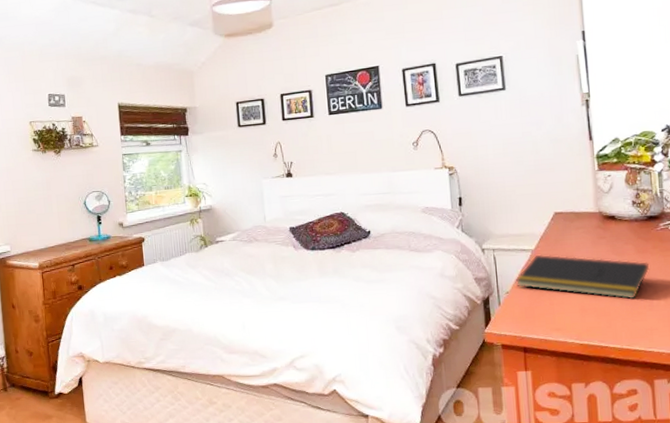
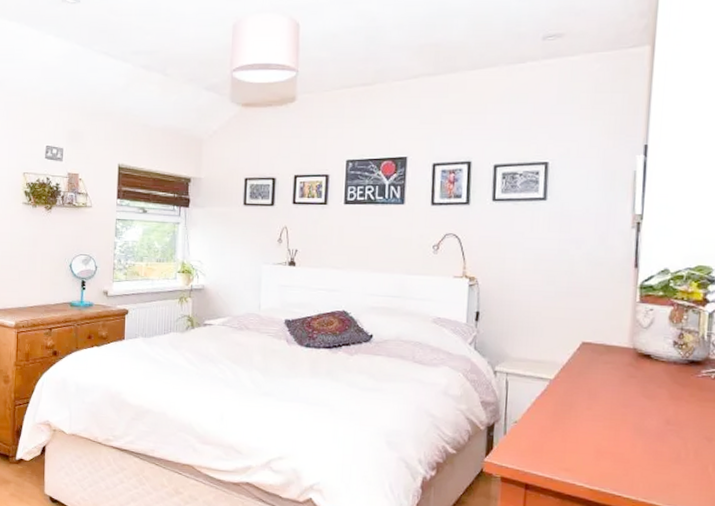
notepad: present [515,254,650,300] -> none [526,385,683,449]

